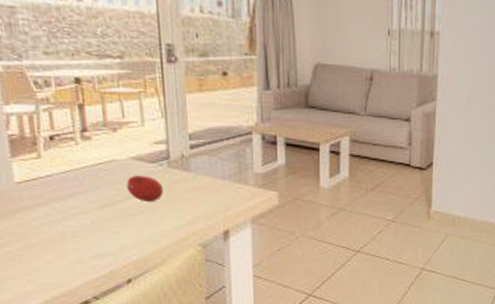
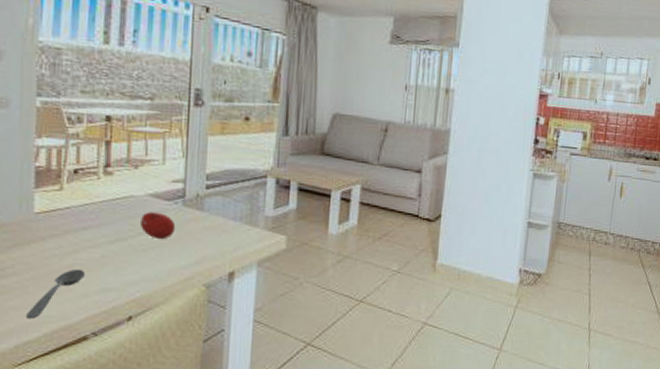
soupspoon: none [24,236,79,288] -> present [27,268,86,320]

